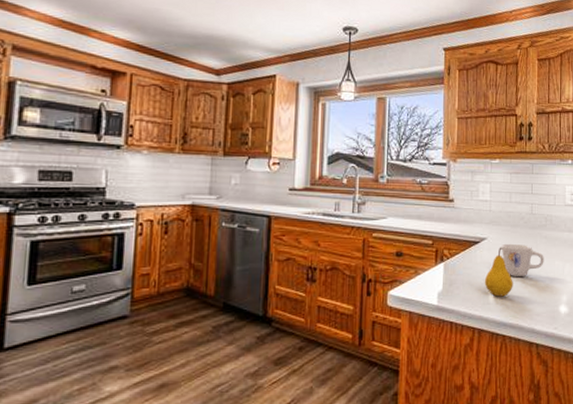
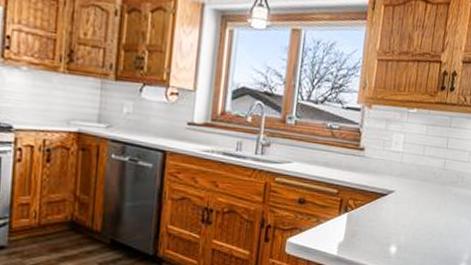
fruit: present [484,247,513,297] -> none [387,201,417,252]
mug: present [501,243,544,278] -> none [408,198,451,233]

